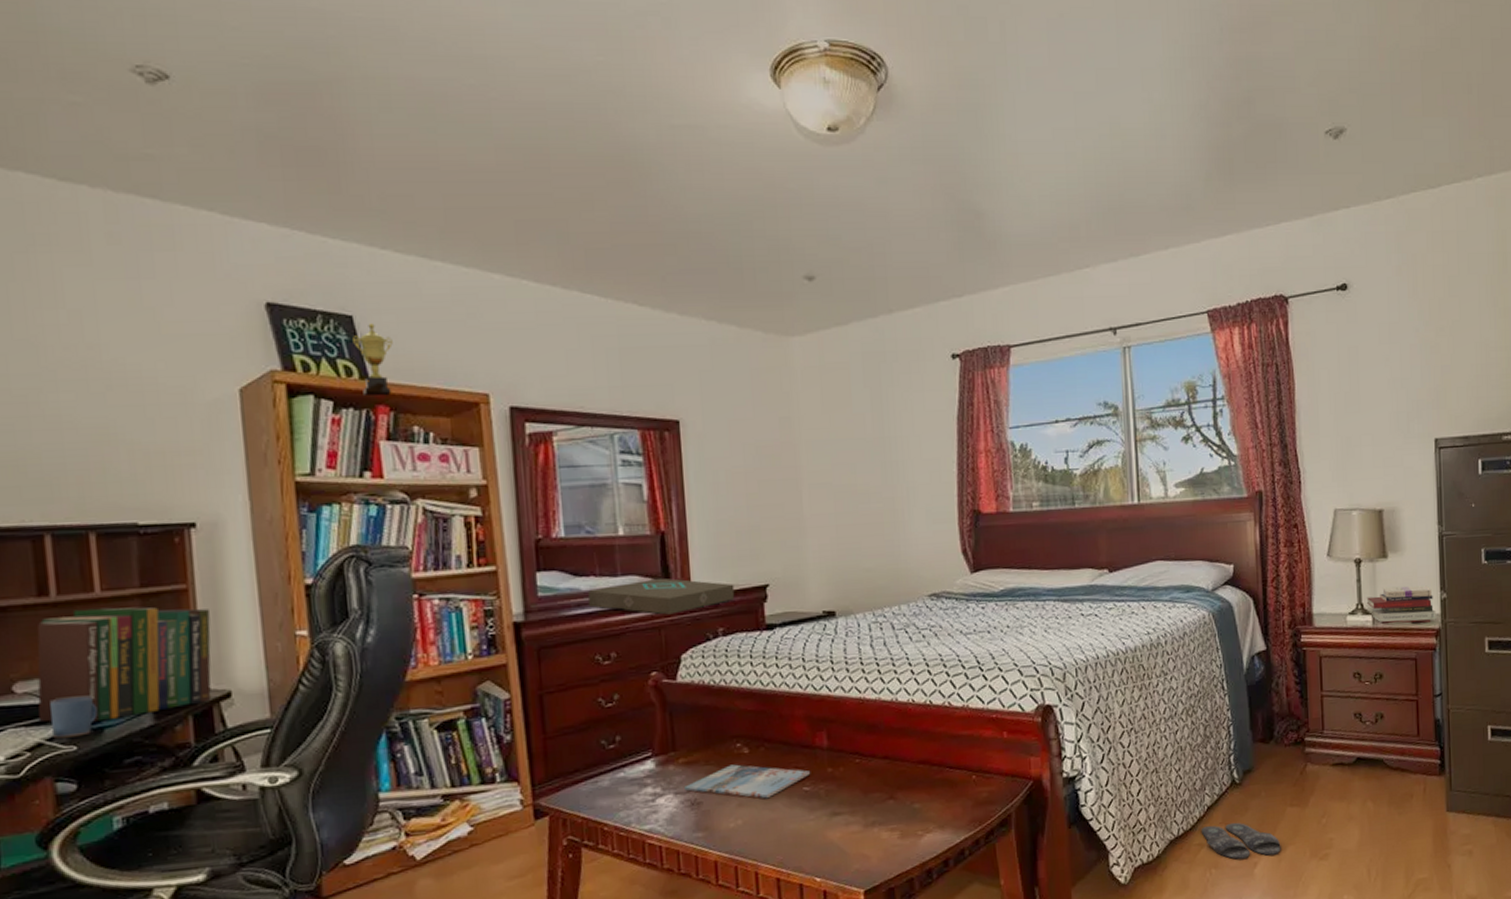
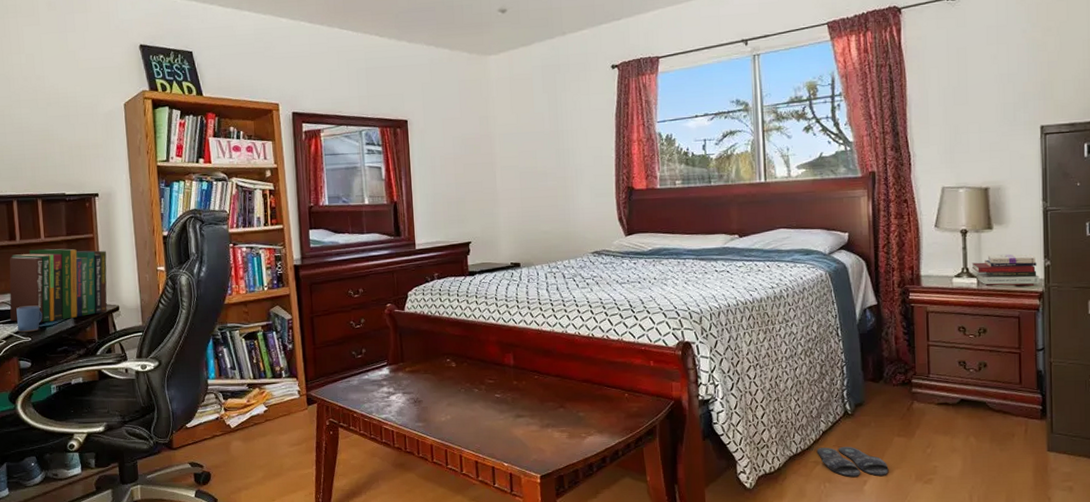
trophy: present [353,323,393,397] -> none [192,56,217,107]
decorative box: present [587,578,735,615] -> none [343,235,446,263]
magazine: present [685,764,811,799] -> none [410,374,501,401]

